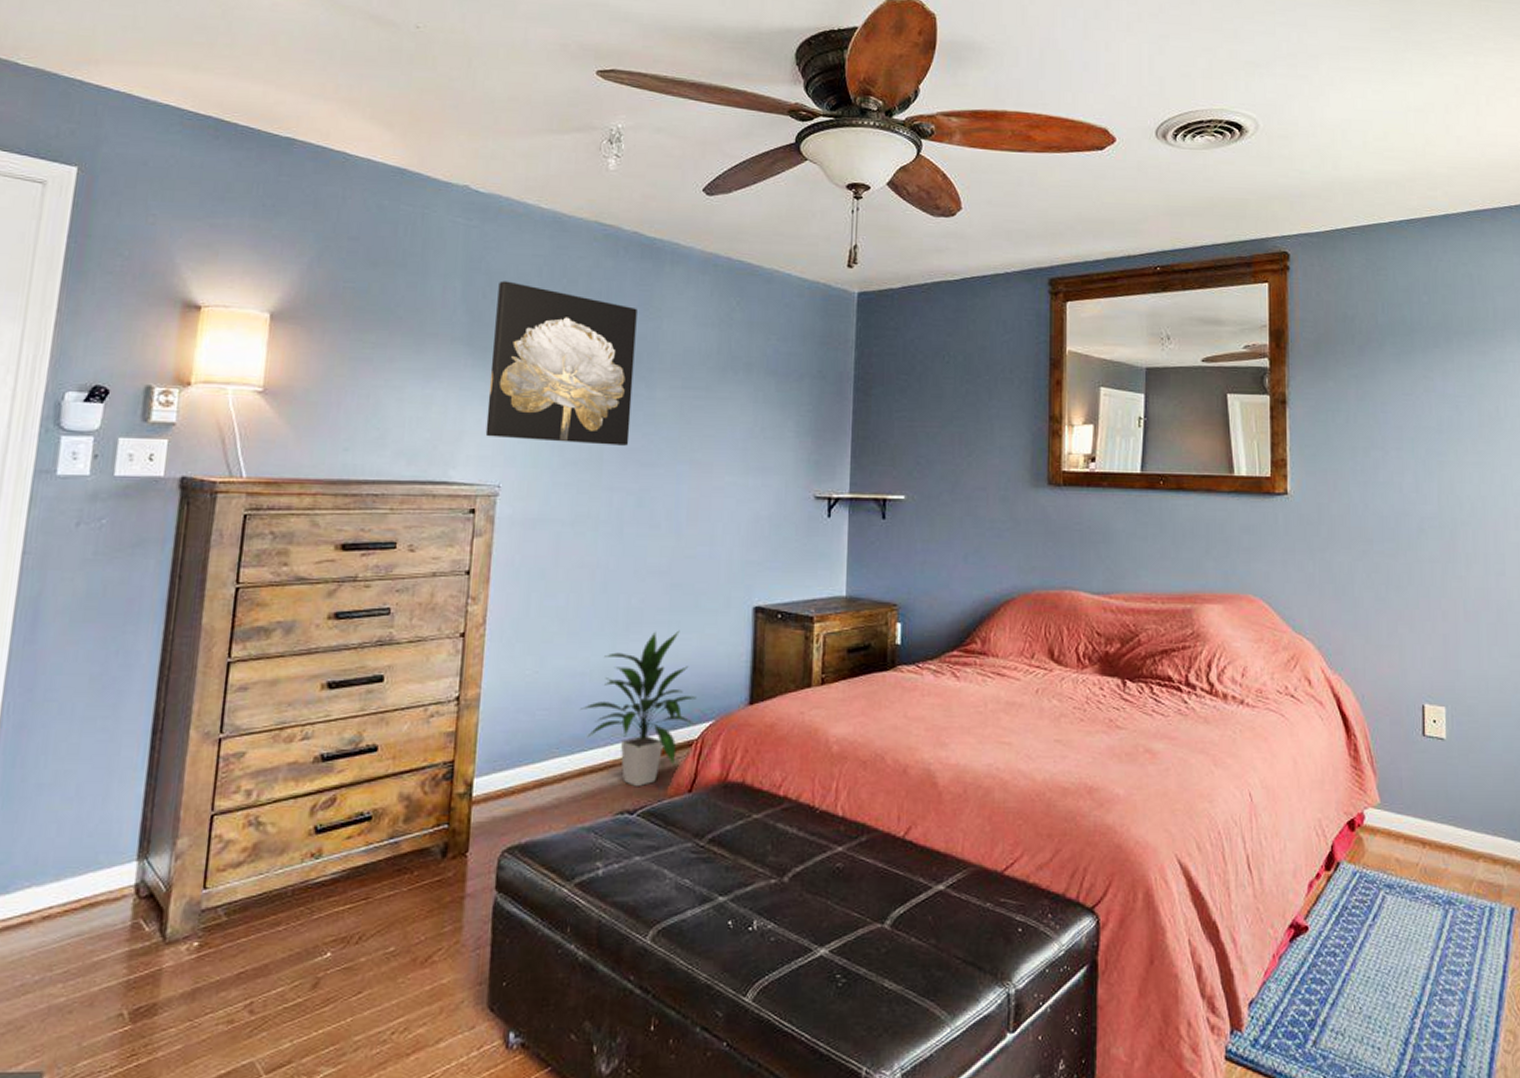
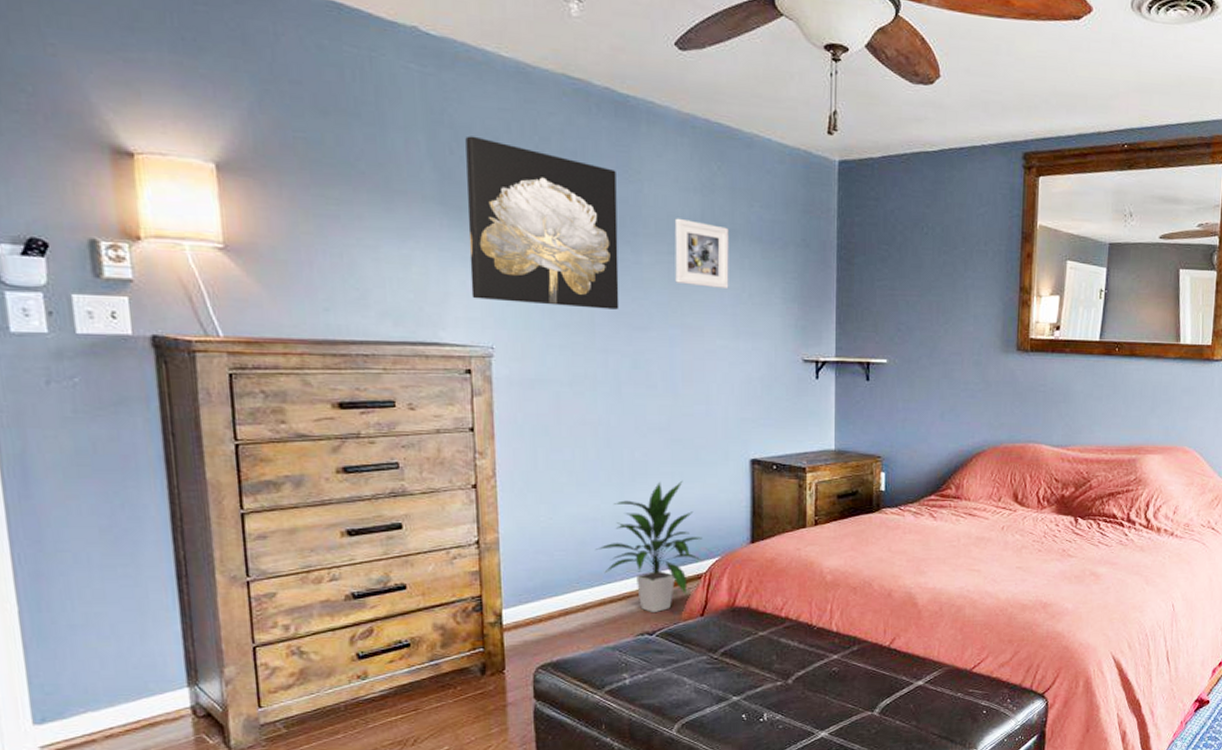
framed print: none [687,353,744,424] -> present [674,218,729,290]

